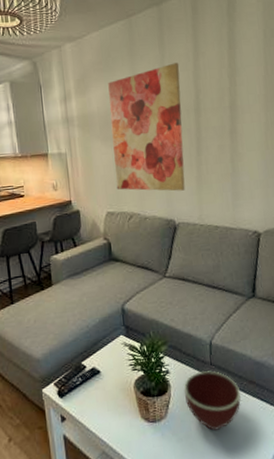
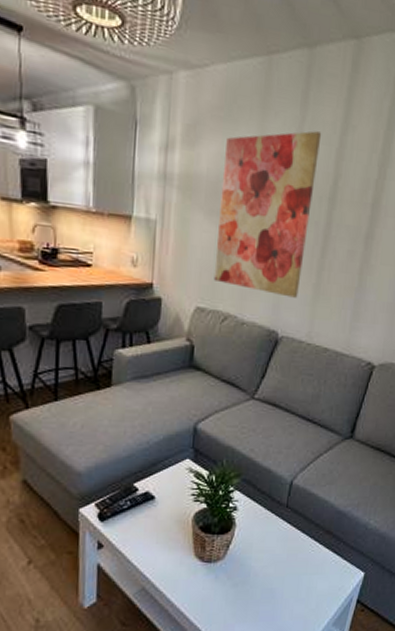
bowl: present [183,370,241,431] -> none [249,514,314,579]

